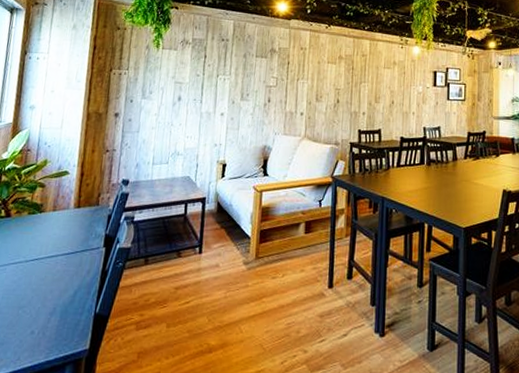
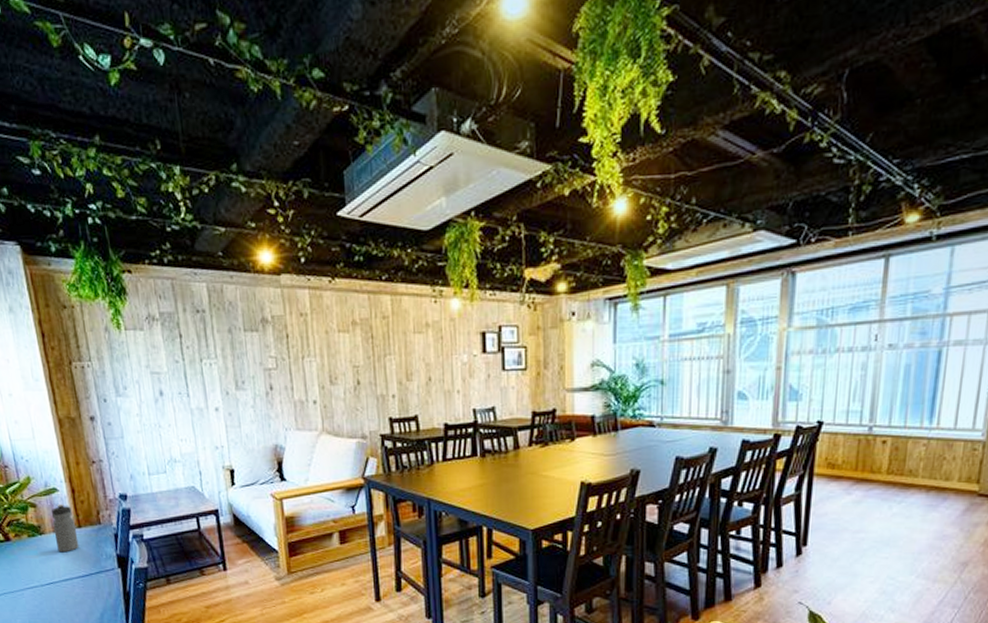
water bottle: none [52,185,76,230] -> present [51,503,79,553]

